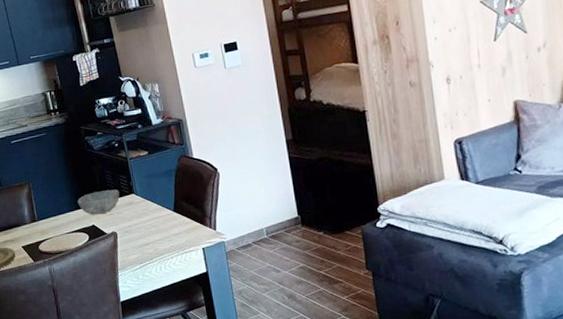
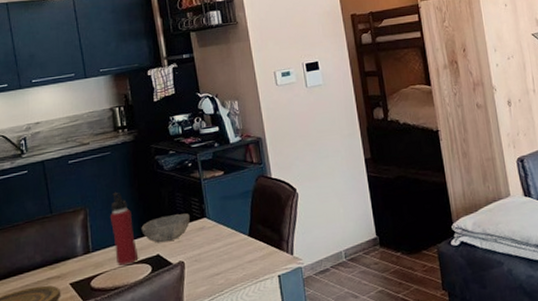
water bottle: none [50,169,76,233] -> present [109,192,138,265]

